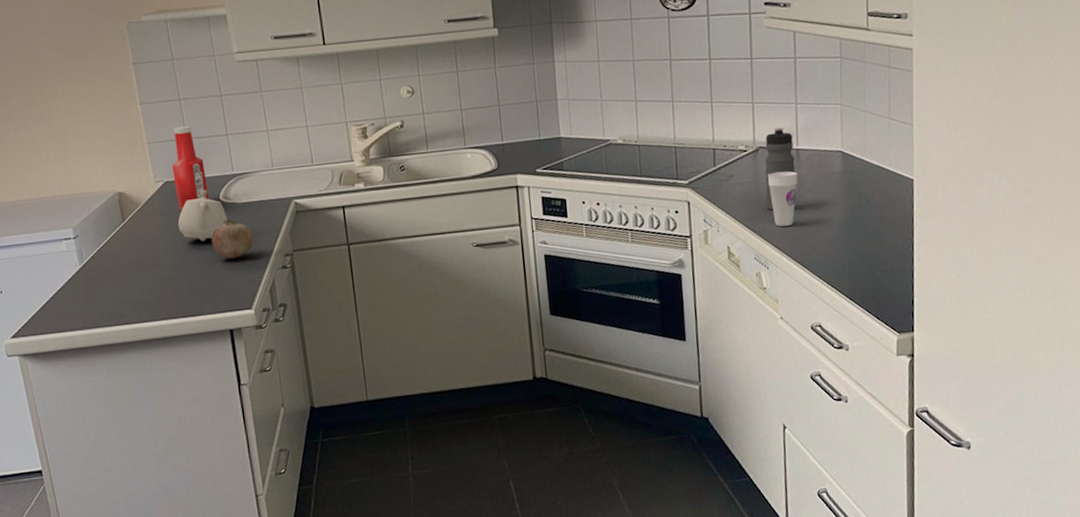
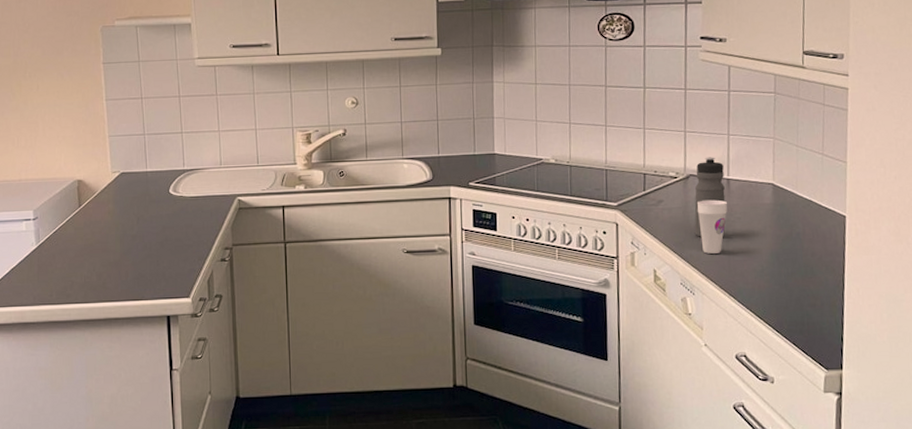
ketchup bottle: present [172,126,209,210] -> none [129,123,160,200]
teapot: present [177,189,228,242] -> none [128,182,175,231]
fruit: present [210,218,254,259] -> none [157,211,197,248]

